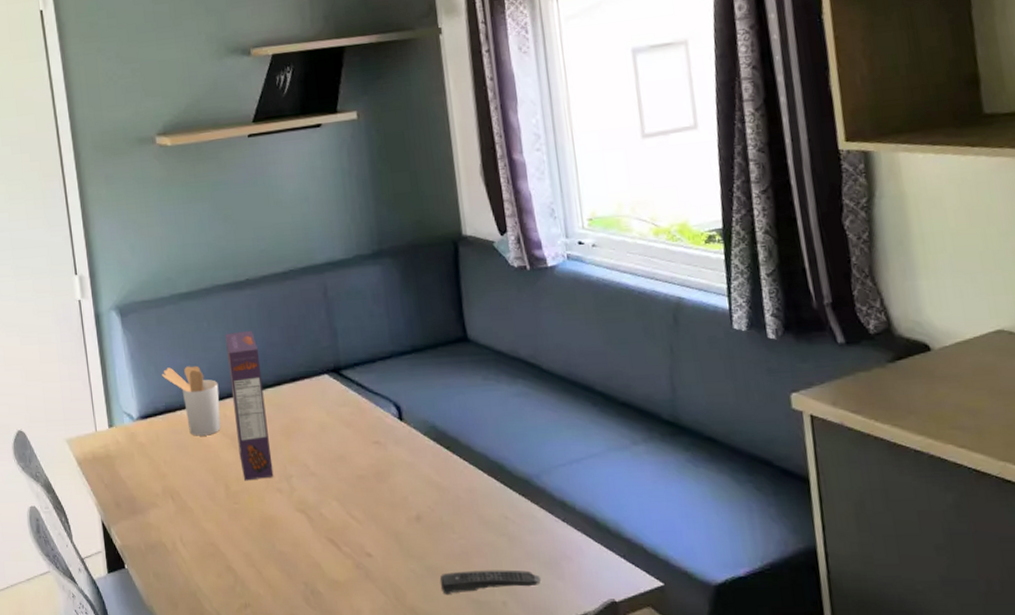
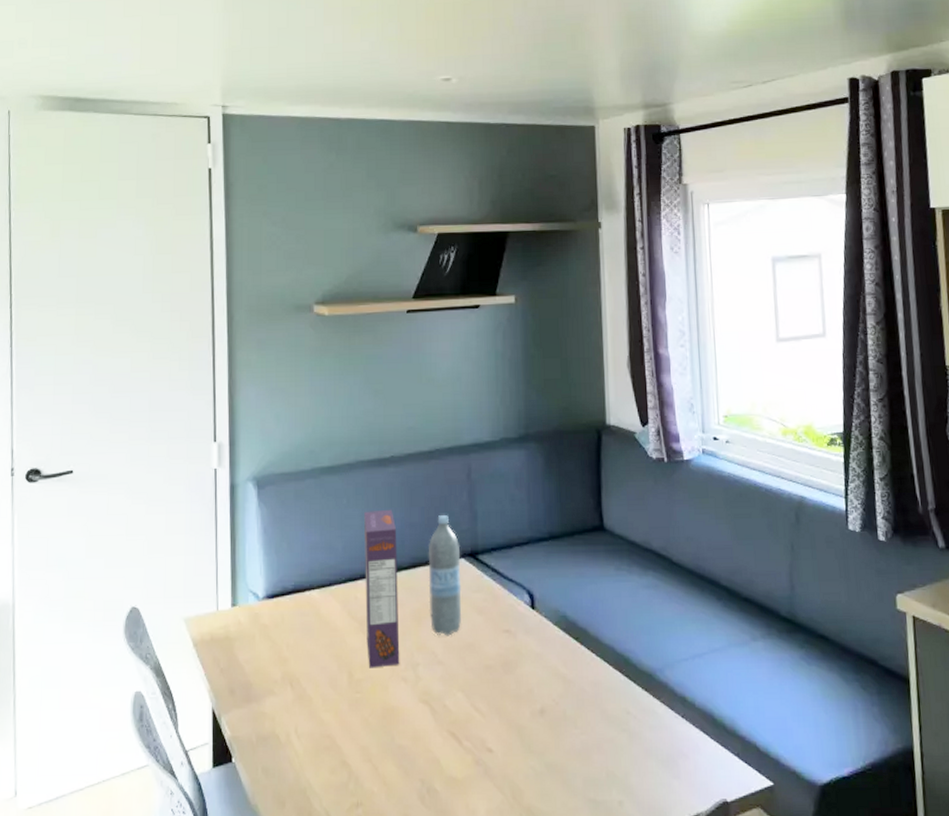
utensil holder: present [162,365,221,436] -> none [294,544,352,619]
water bottle: none [290,332,331,449] -> present [428,514,462,636]
remote control: present [439,570,542,595] -> none [558,767,658,794]

